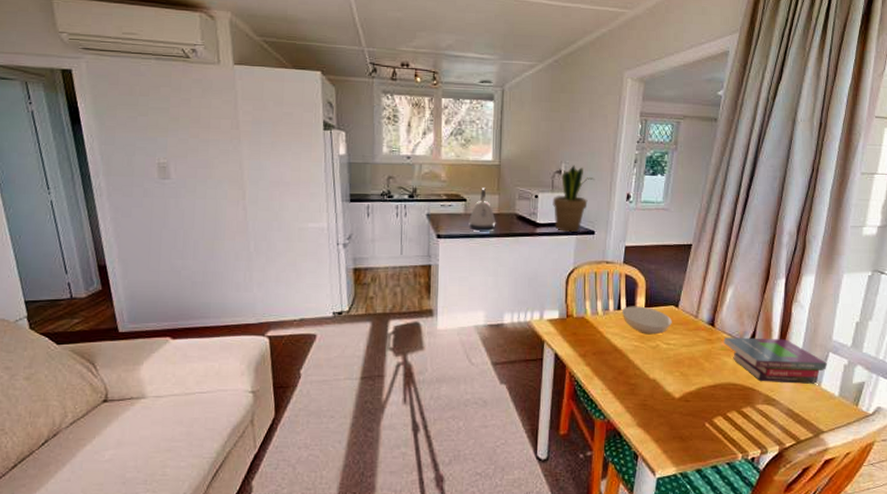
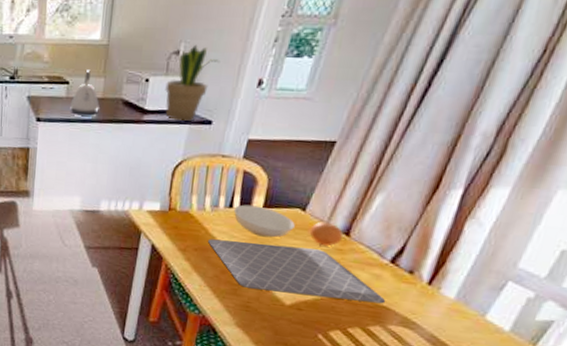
placemat: none [604,341,751,386] -> present [208,239,386,304]
fruit: none [684,316,709,338] -> present [309,221,343,247]
books: present [723,337,827,384] -> none [358,249,502,314]

